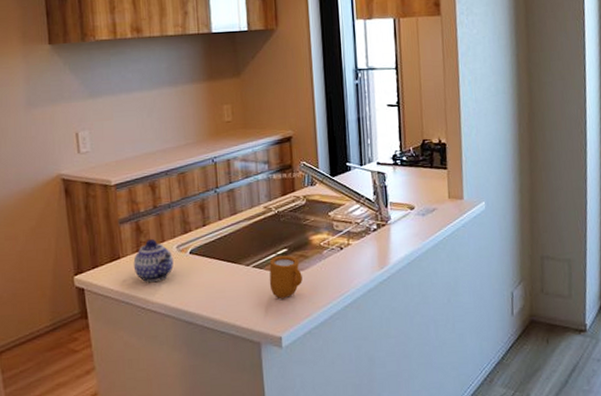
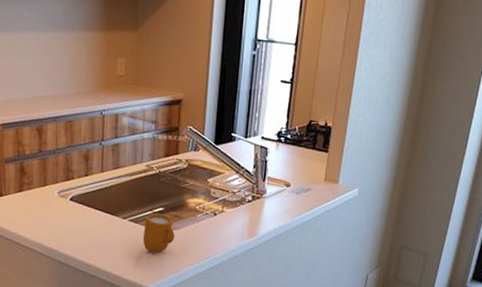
teapot: present [133,238,174,282] -> none [15,181,54,222]

